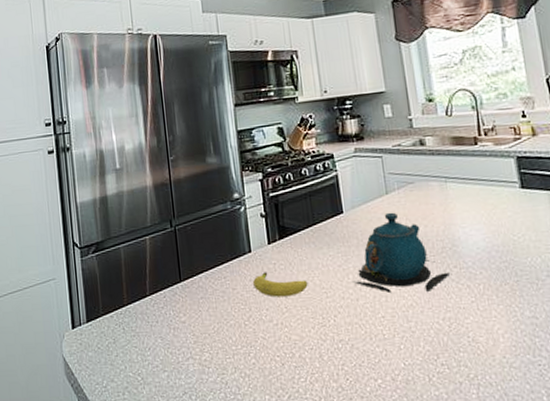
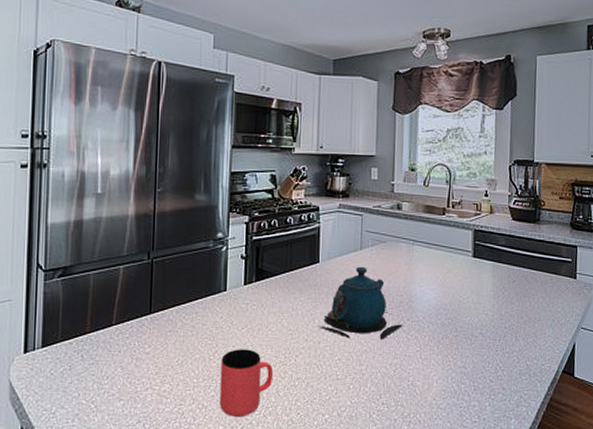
fruit: present [253,272,308,297] -> none [224,311,276,336]
cup: none [256,311,314,386] -> present [219,349,274,418]

